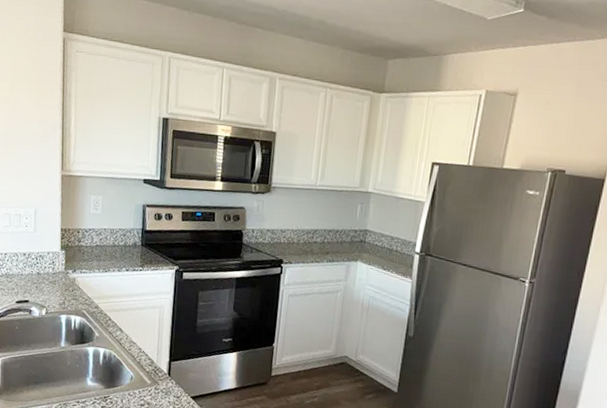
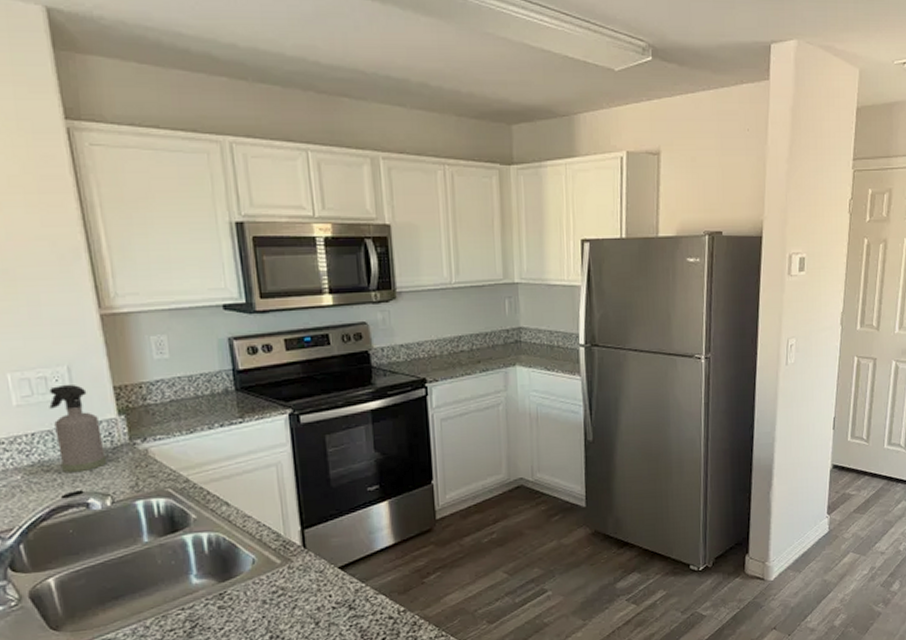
spray bottle: none [18,221,48,287] -> present [49,384,108,473]

